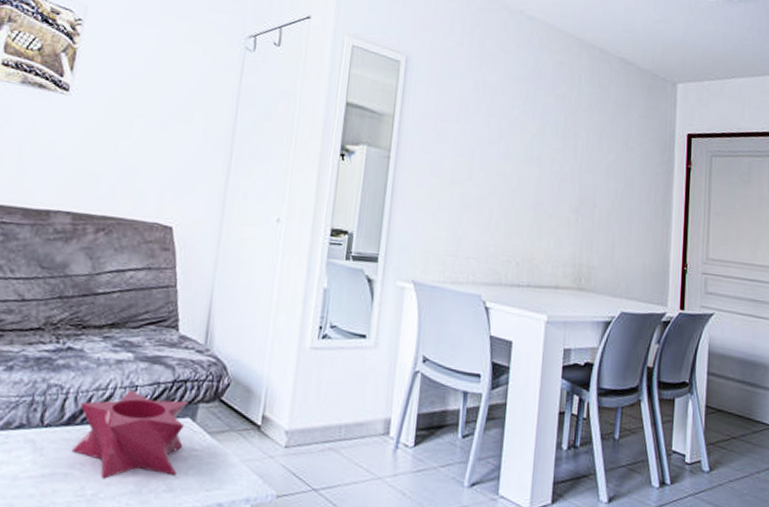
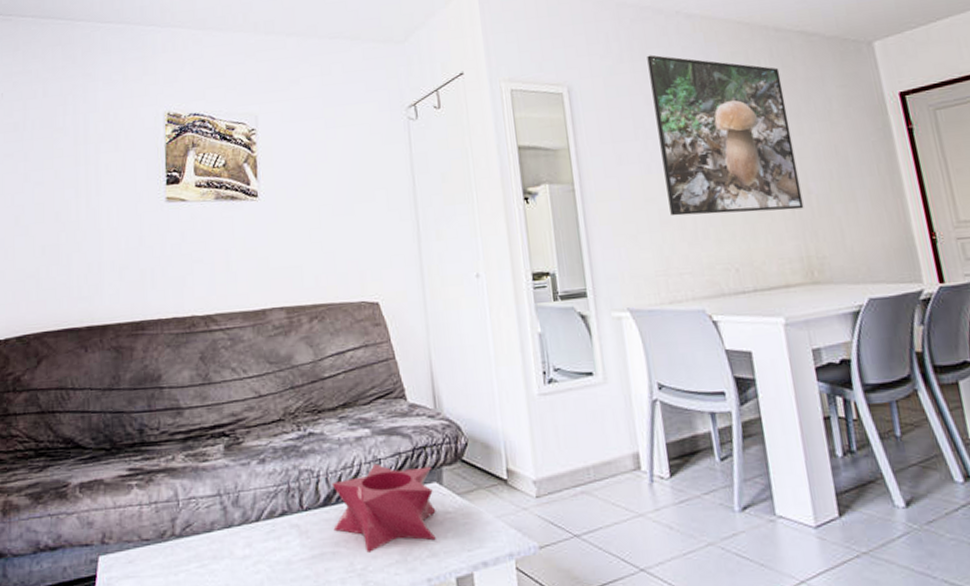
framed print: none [471,45,595,220] -> present [647,55,804,216]

